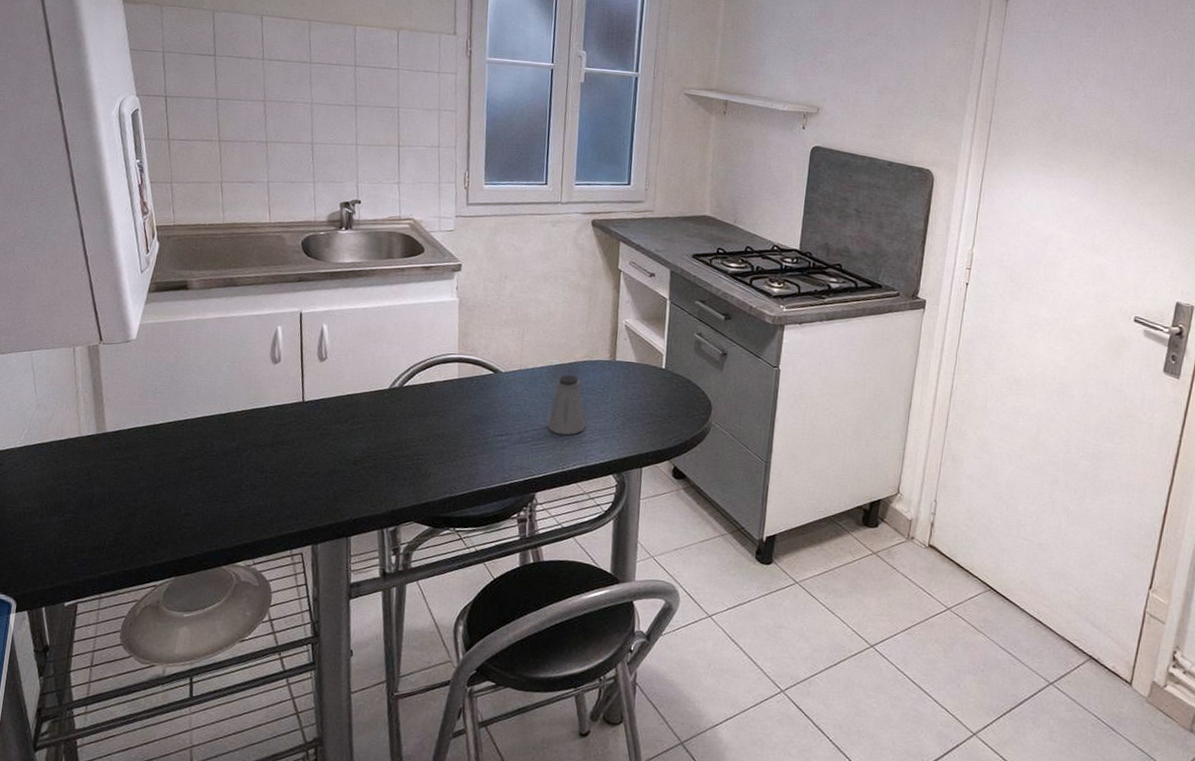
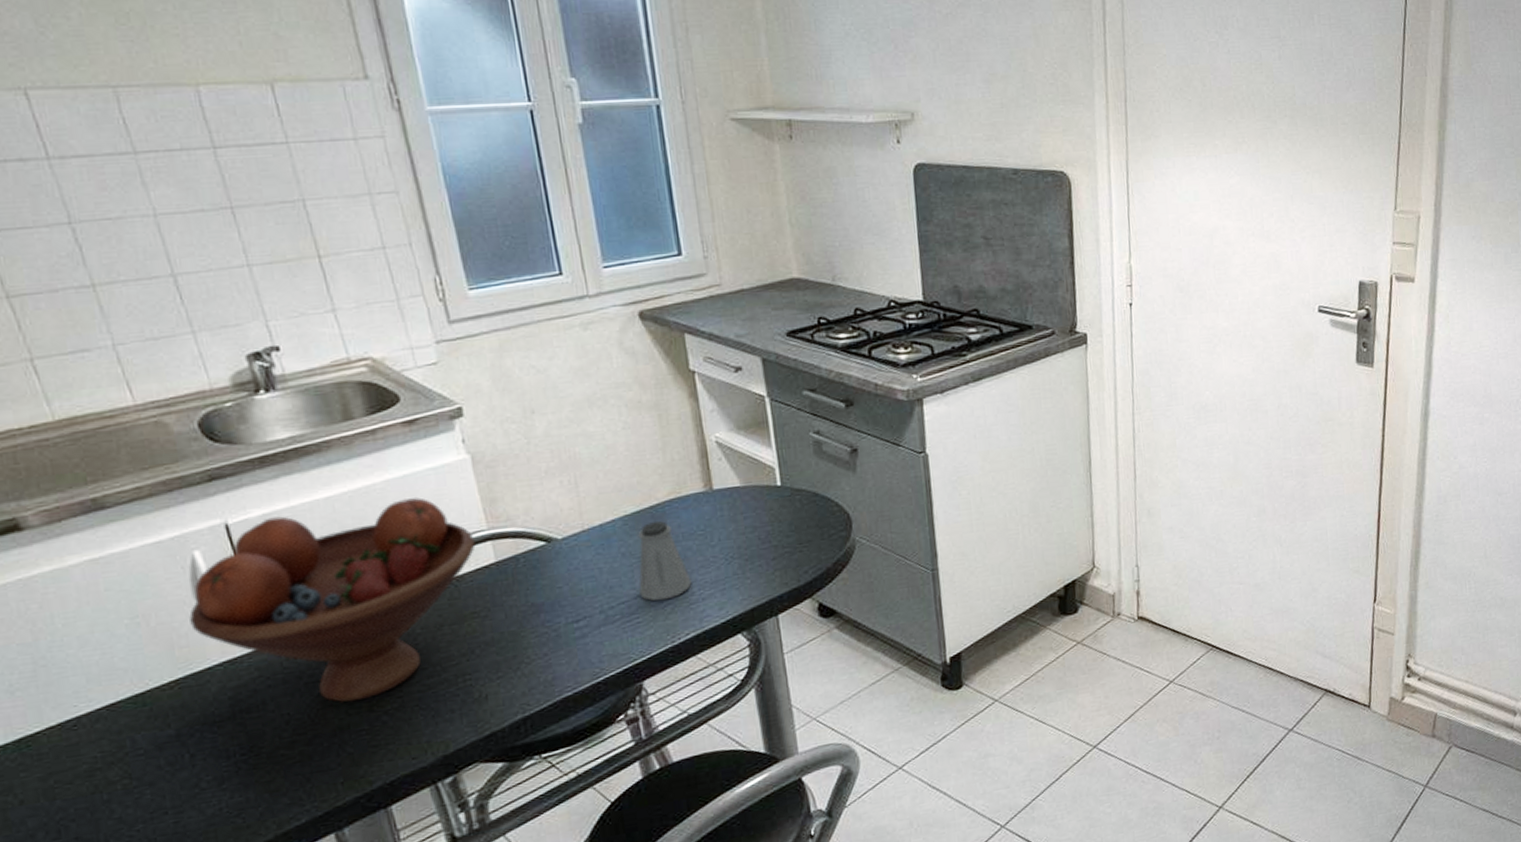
fruit bowl: none [264,314,448,455] -> present [189,497,476,703]

